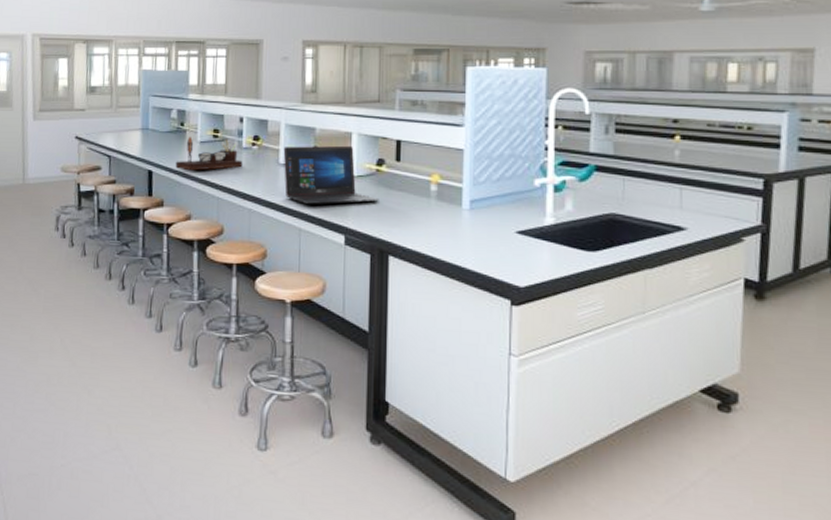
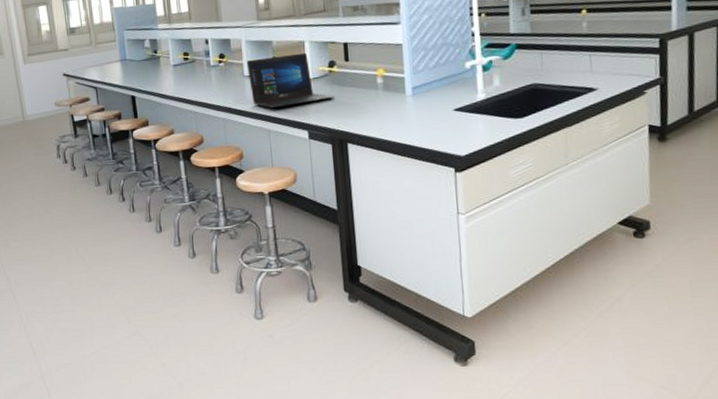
desk organizer: present [175,137,243,171] -> none [154,60,213,92]

